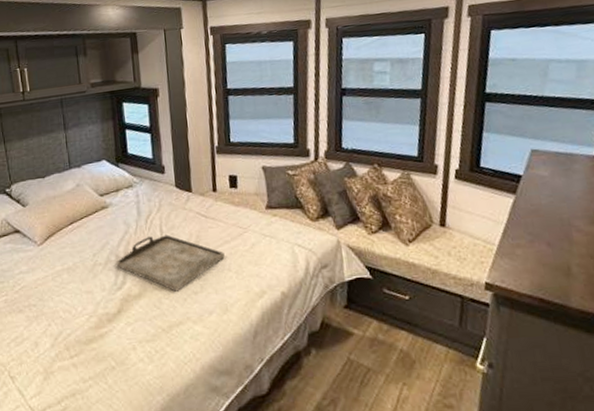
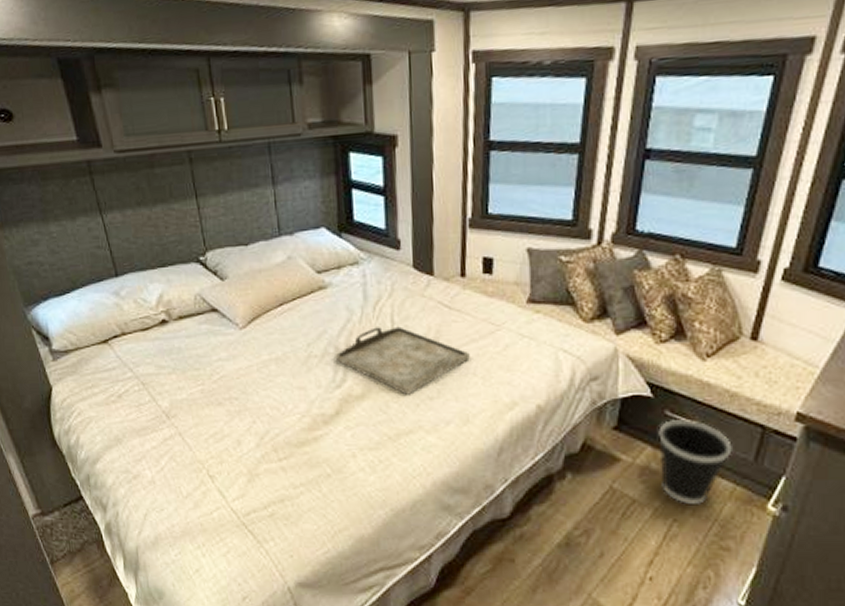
wastebasket: none [380,295,441,368] -> present [658,420,732,504]

